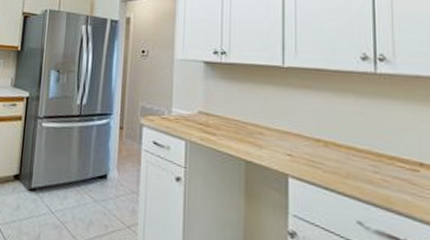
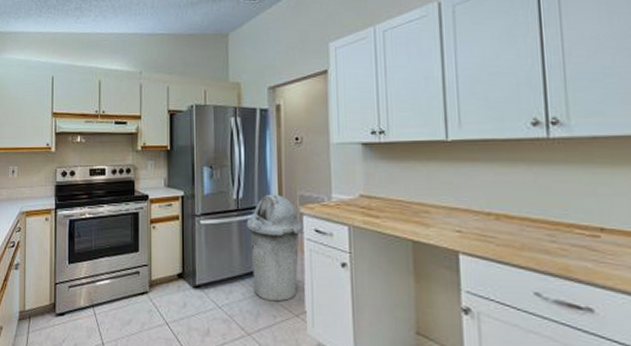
trash can: none [87,102,142,211] -> present [246,194,303,302]

